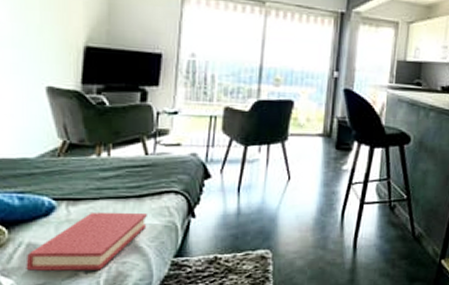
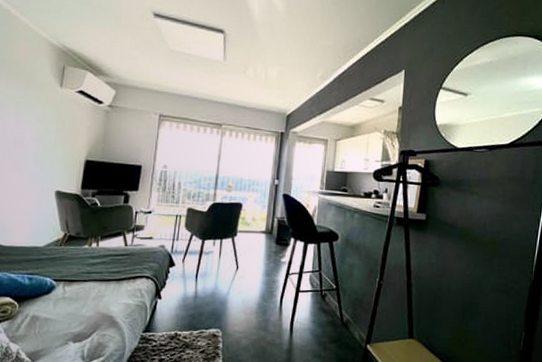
hardback book: present [25,212,147,271] -> none [29,291,124,341]

